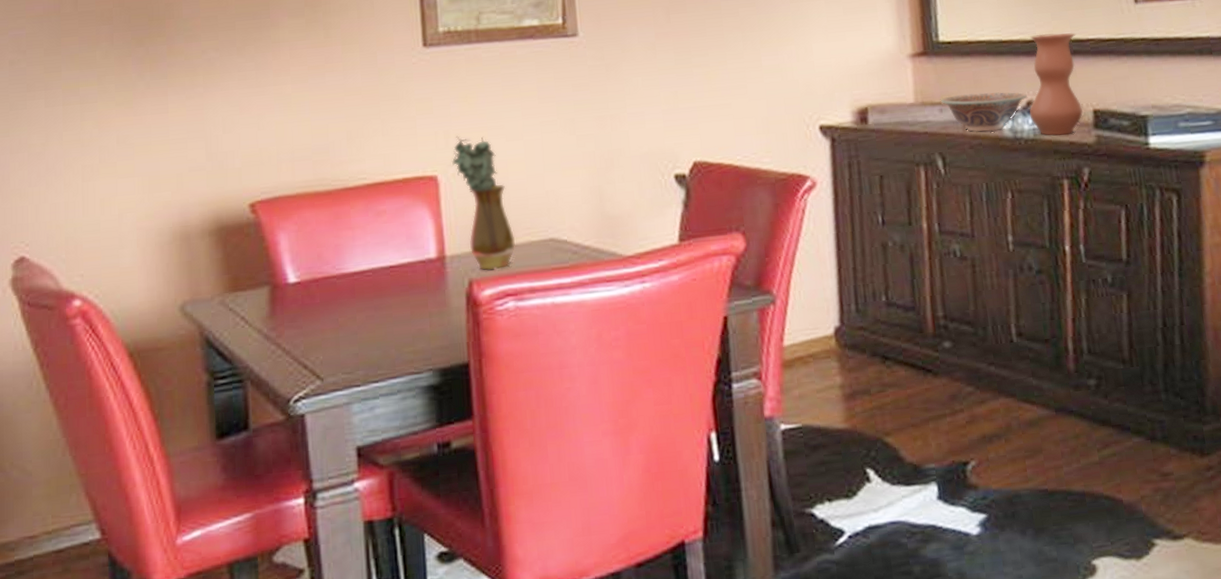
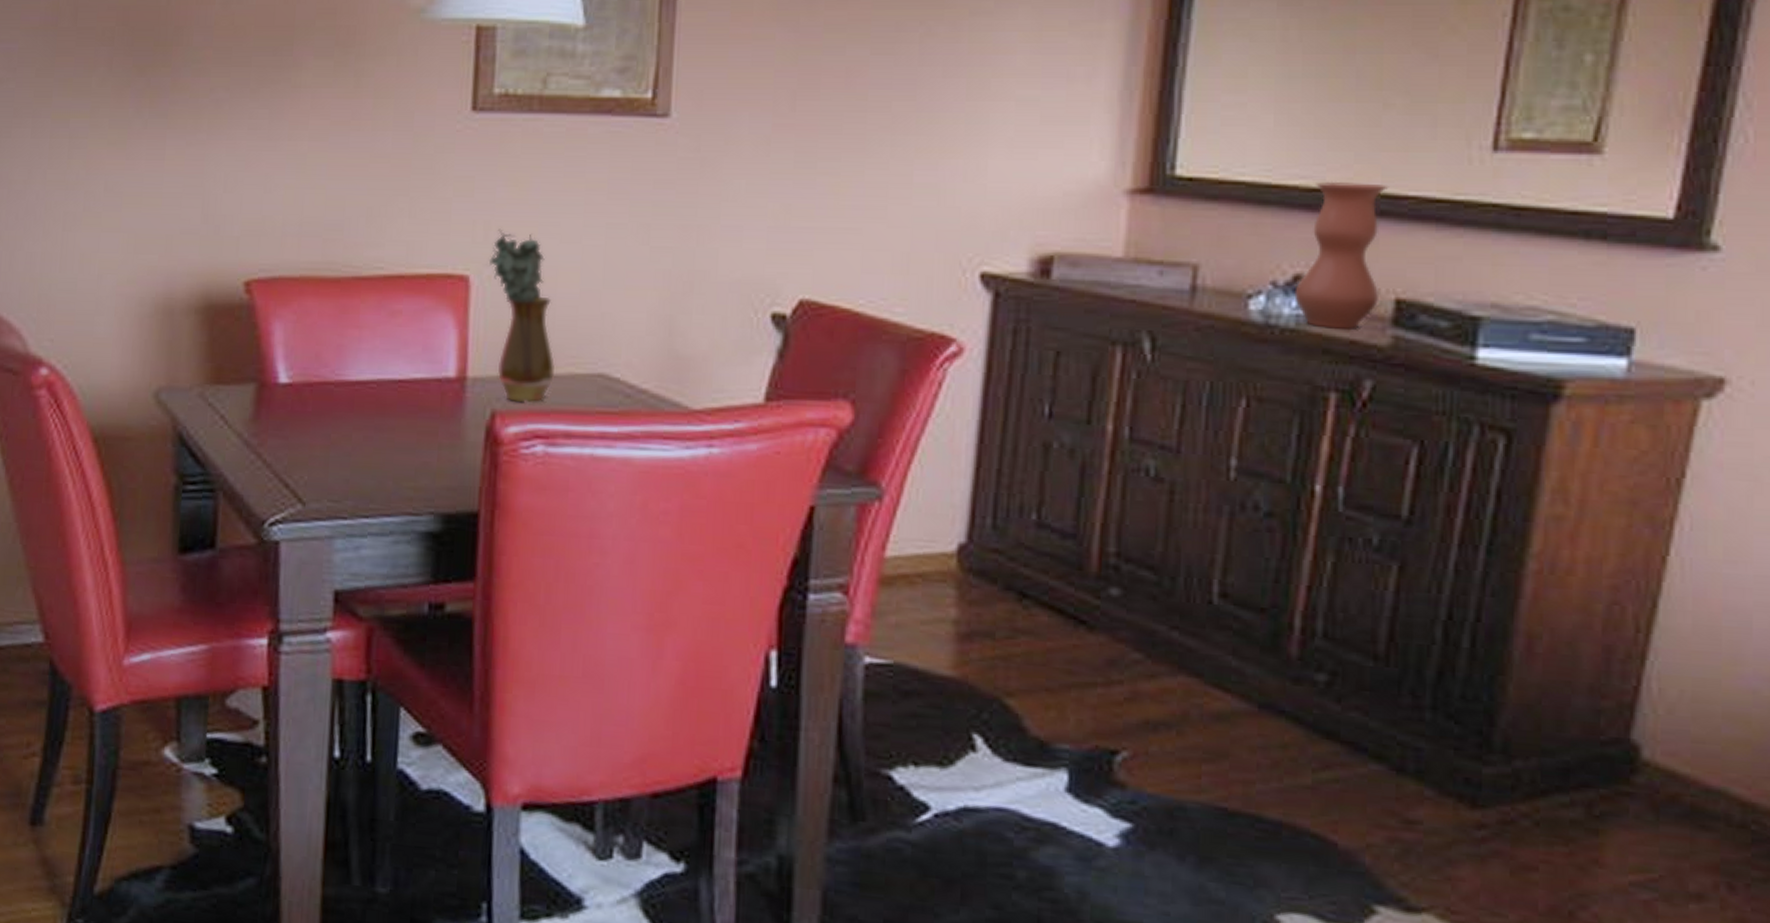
decorative bowl: present [941,92,1027,132] -> none [1163,254,1295,312]

